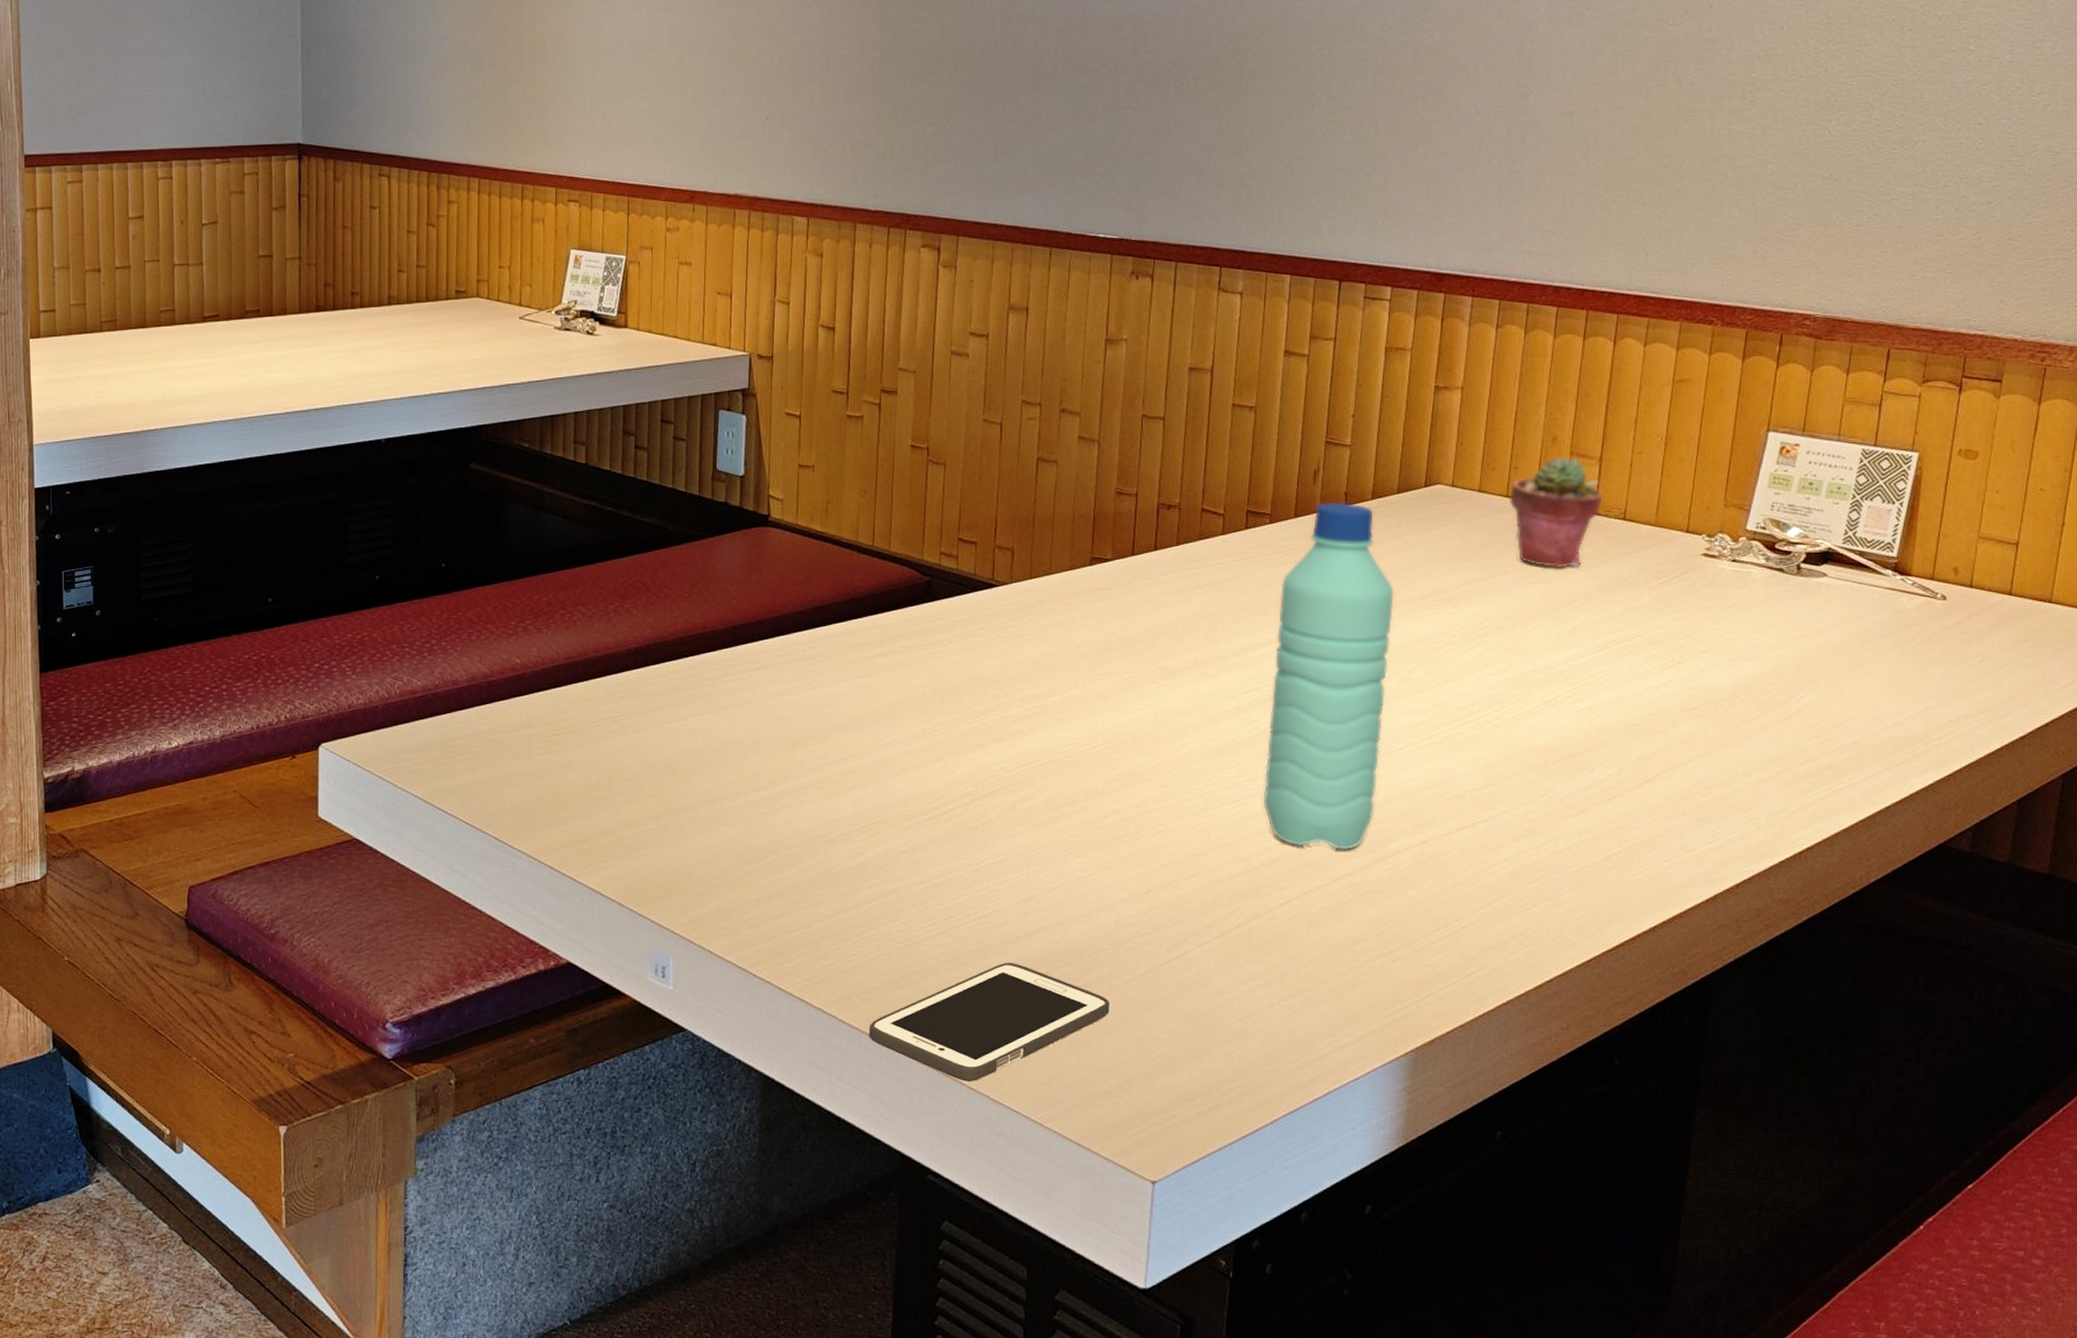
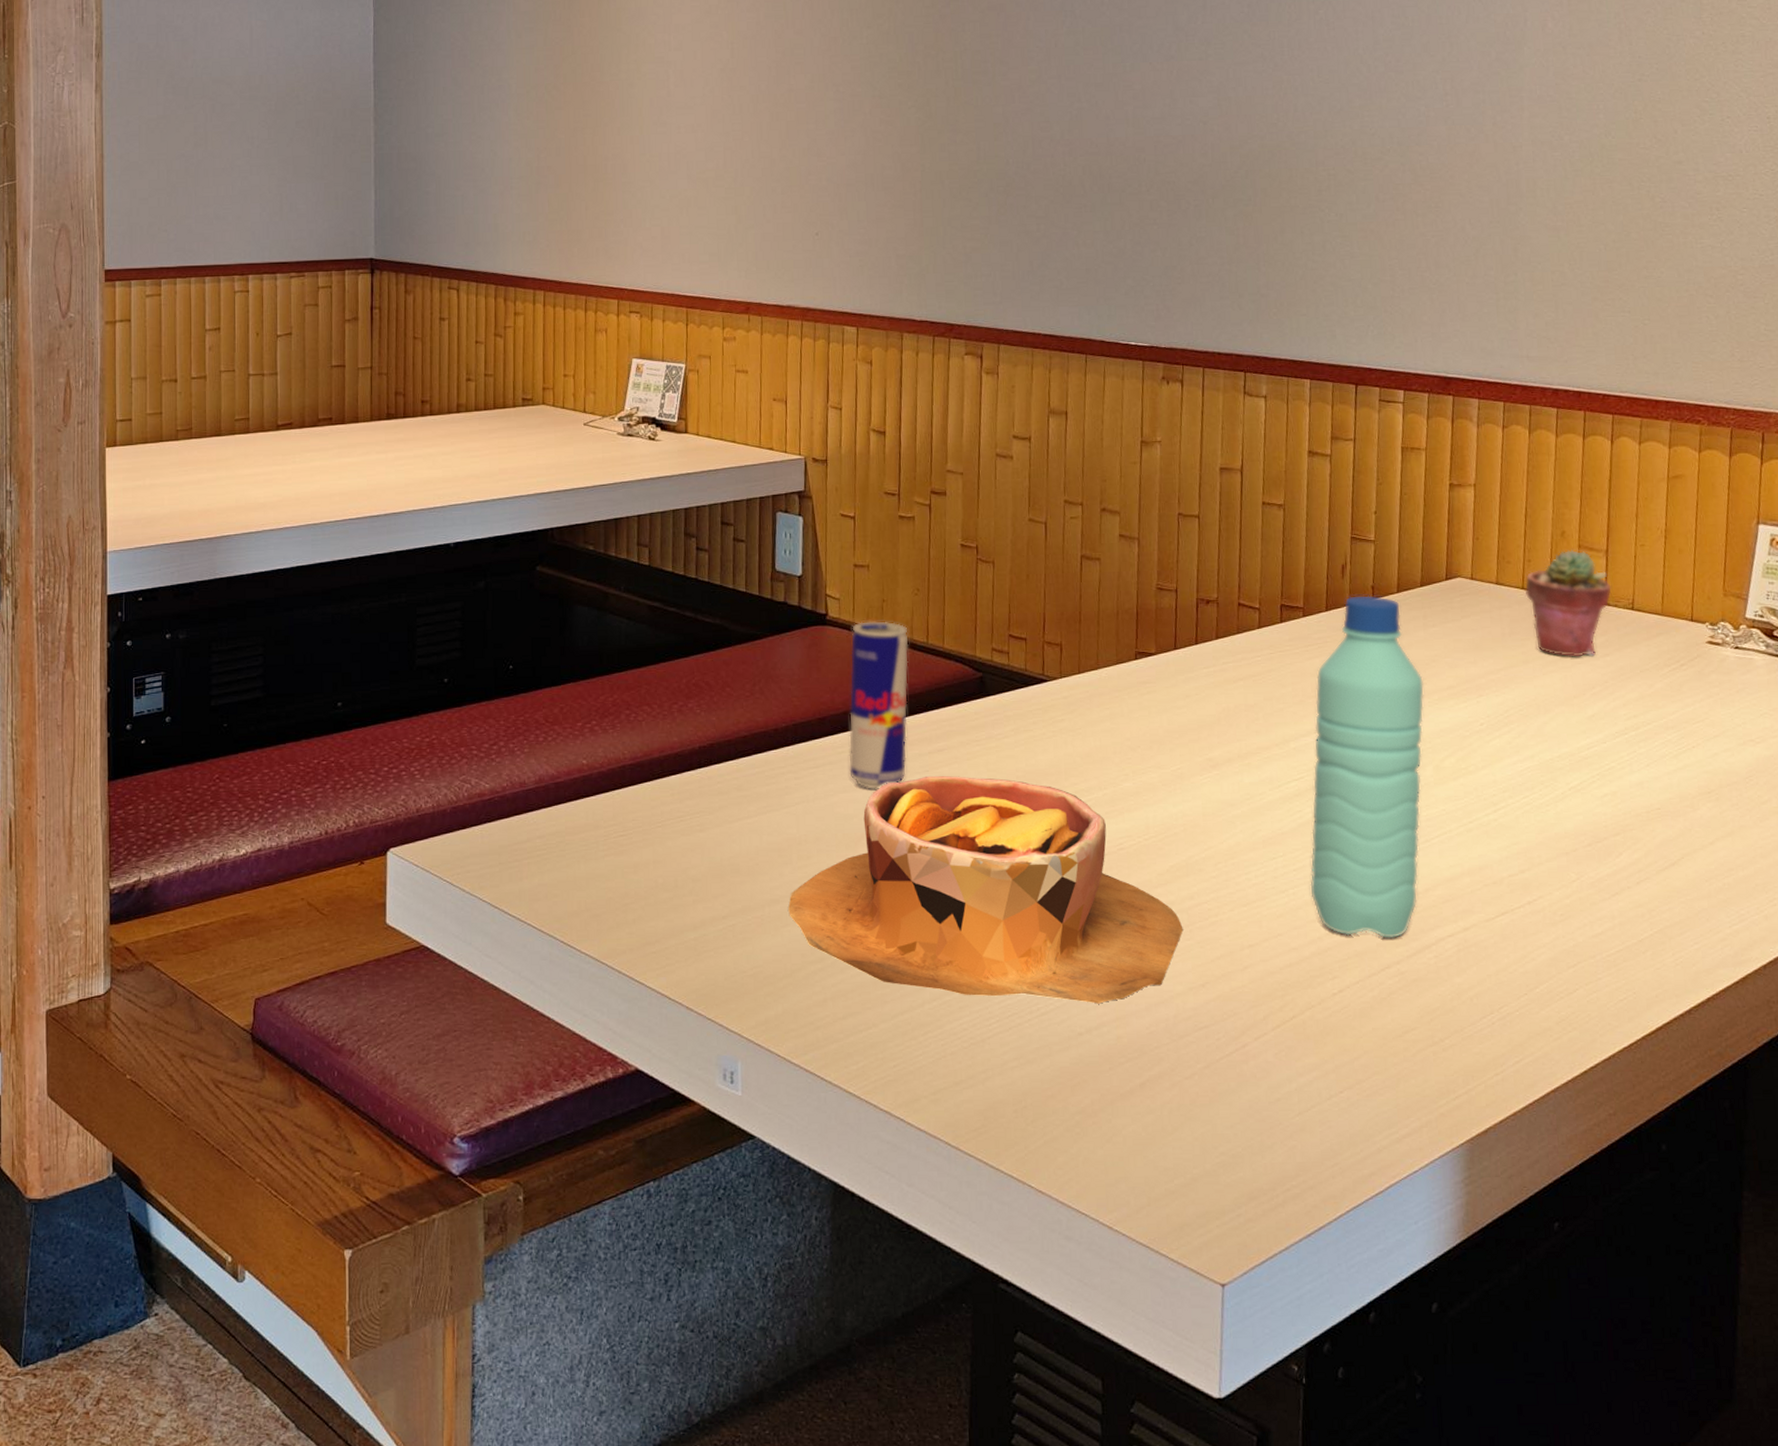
bowl: none [723,679,1129,909] -> present [788,775,1183,1004]
beverage can: none [789,523,854,693] -> present [849,621,909,790]
cell phone: present [869,962,1110,1081] -> none [936,1059,1173,1184]

